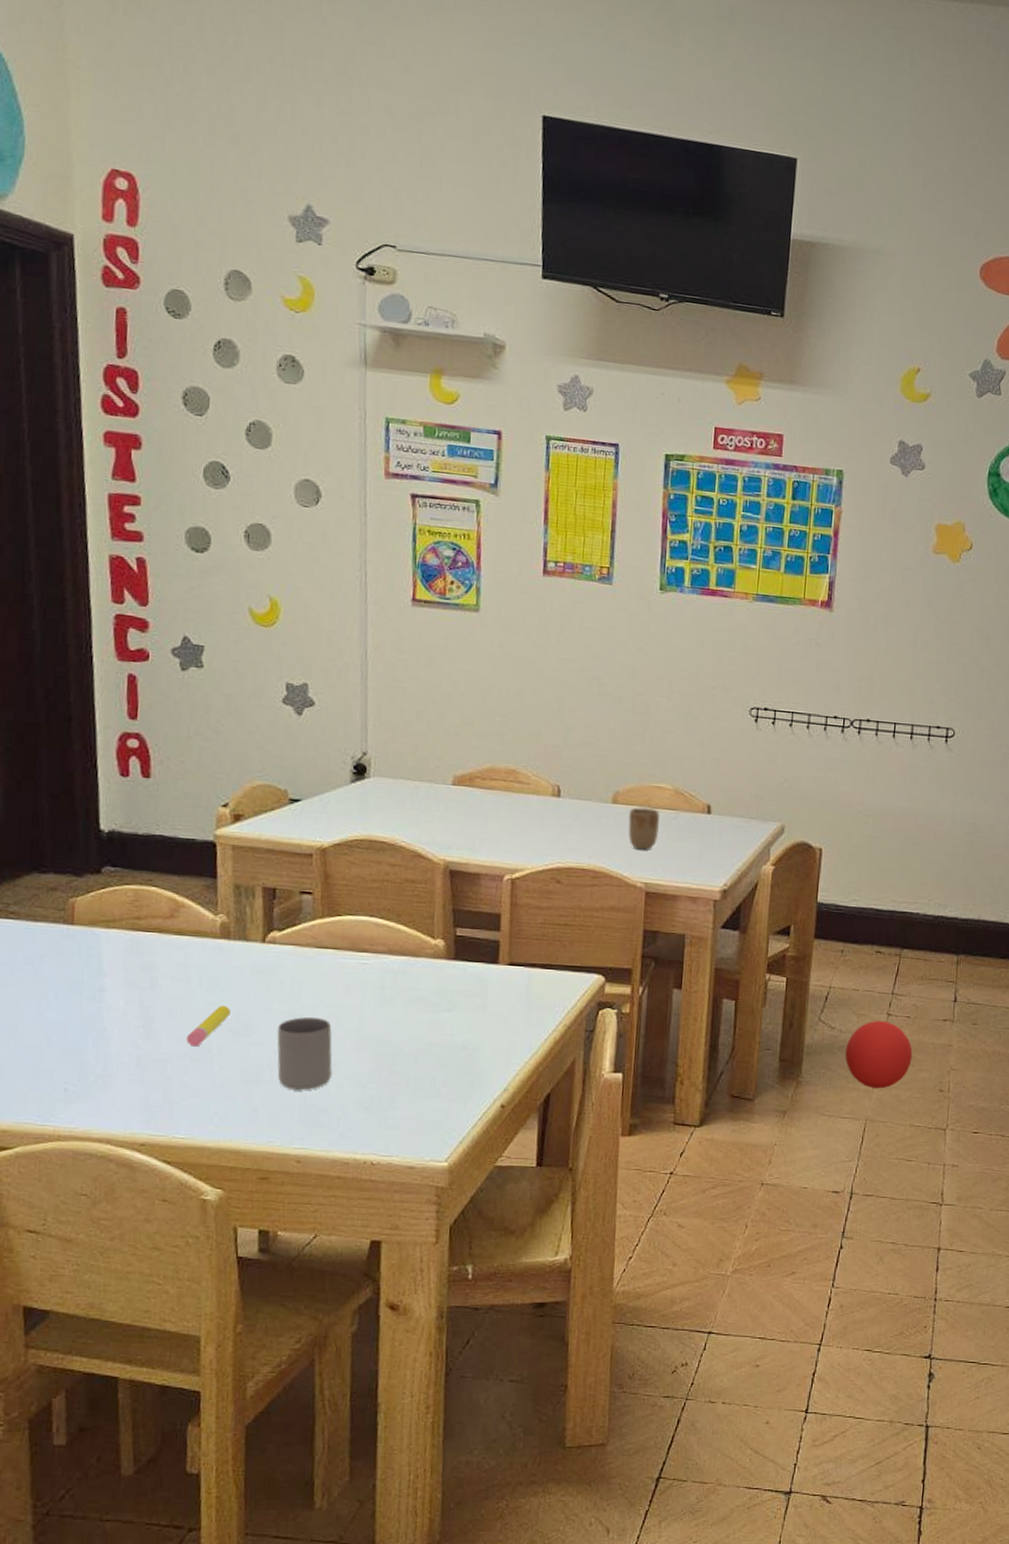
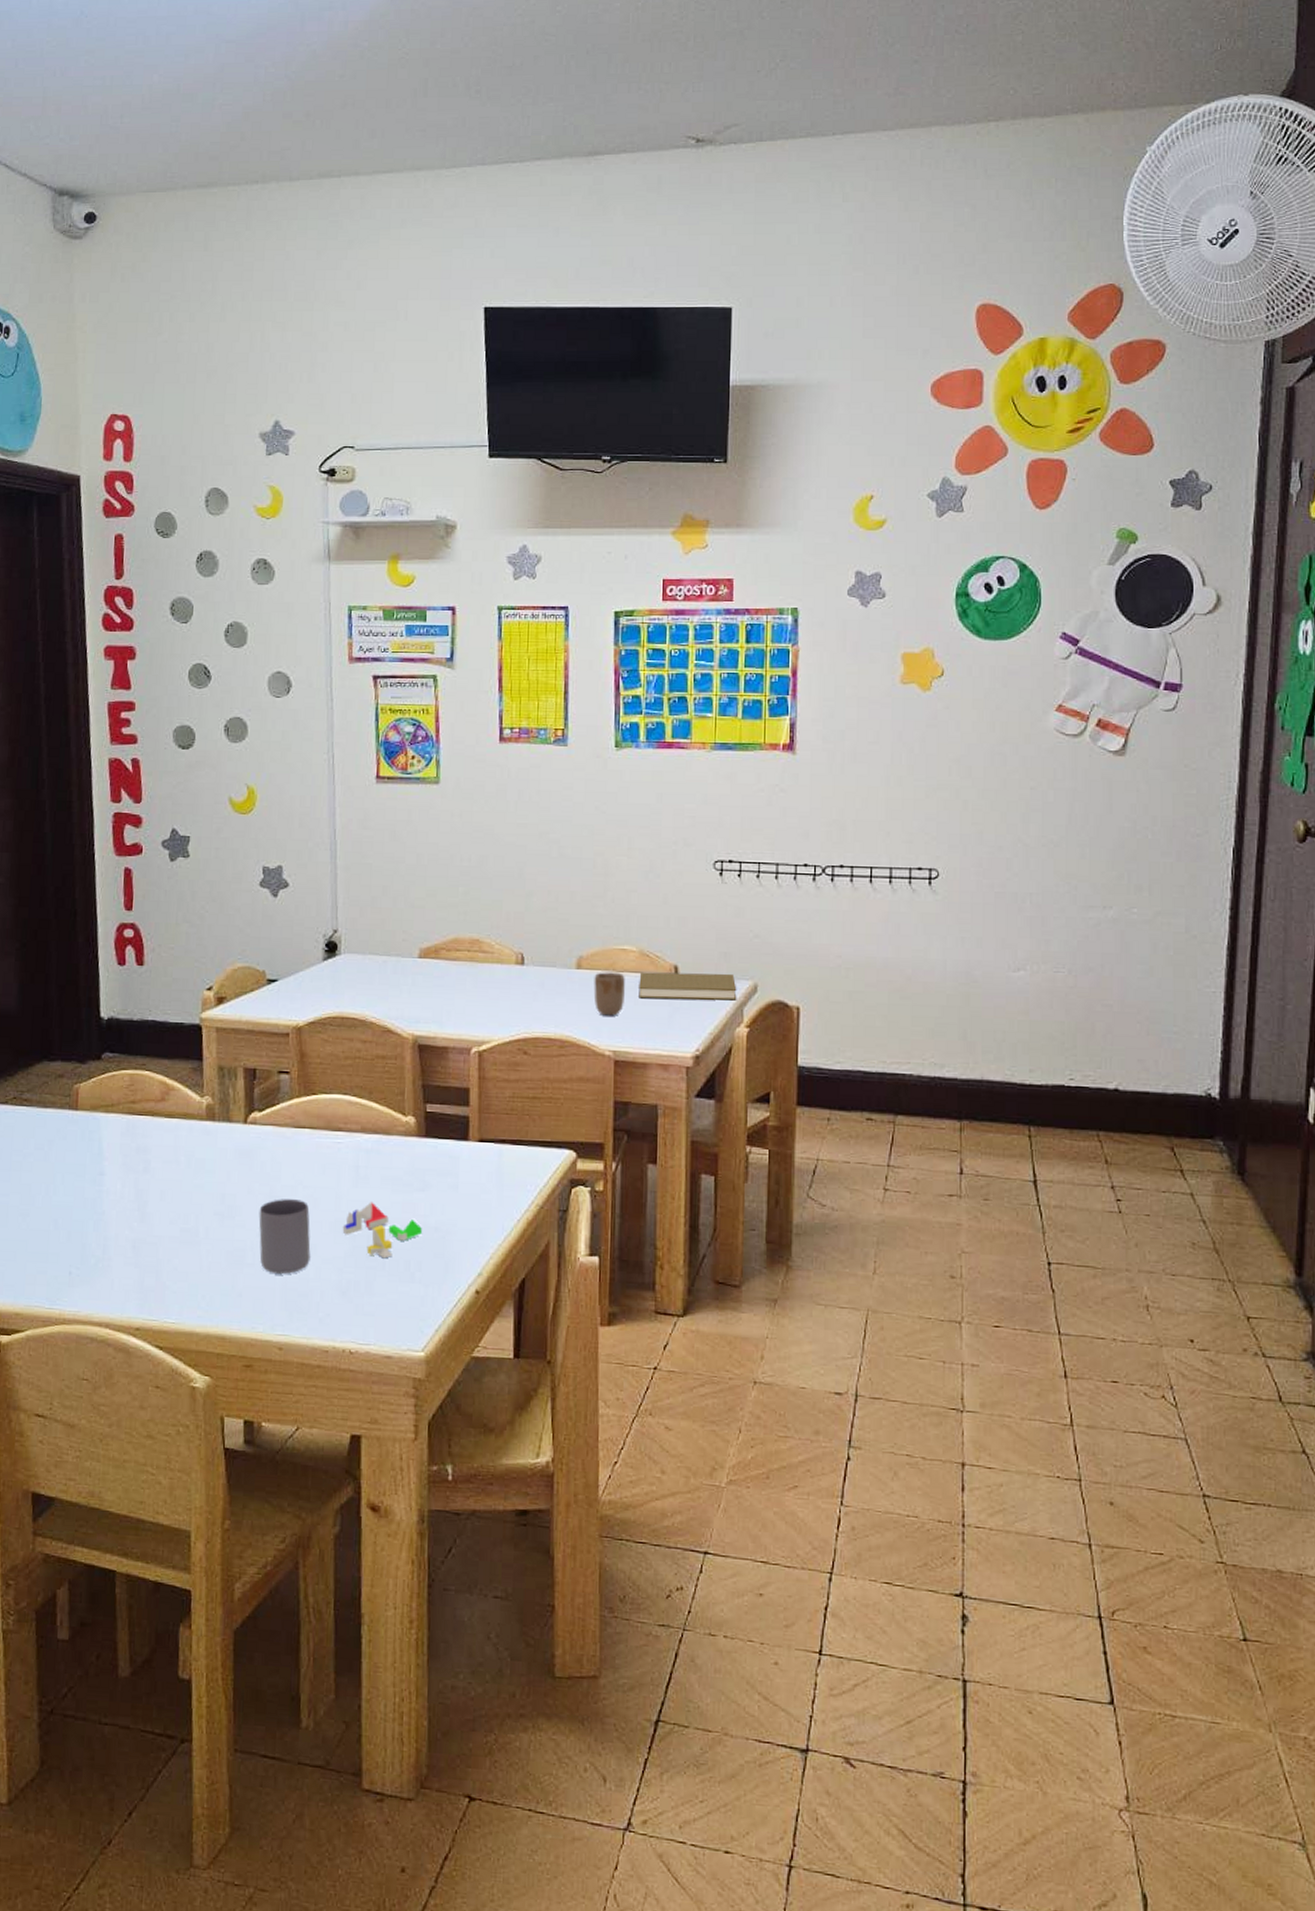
pencil: present [186,1006,231,1047] -> none [176,1188,216,1230]
toy blocks: none [366,1021,448,1075] -> present [342,1202,422,1259]
book: none [672,809,766,840] -> present [639,972,737,1001]
ball: present [845,1021,913,1089] -> none [839,1197,916,1275]

